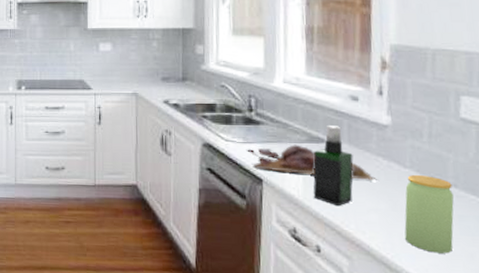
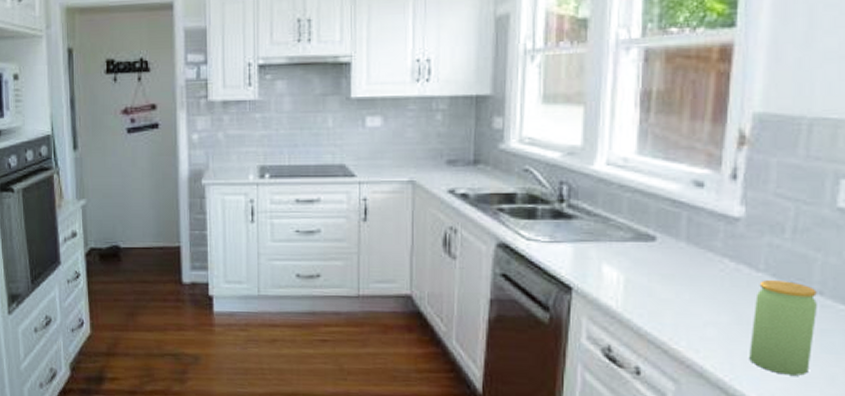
cutting board: present [246,144,378,180] -> none [552,243,721,287]
spray bottle: present [313,126,354,207] -> none [635,219,691,320]

